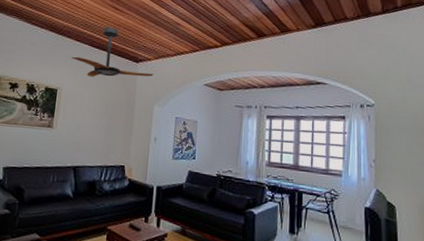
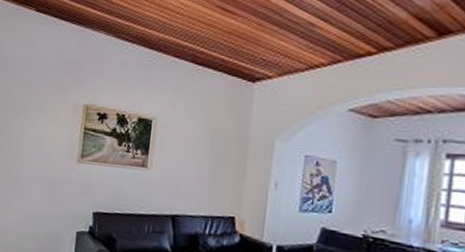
ceiling fan: present [71,27,154,78] -> none [168,36,276,104]

